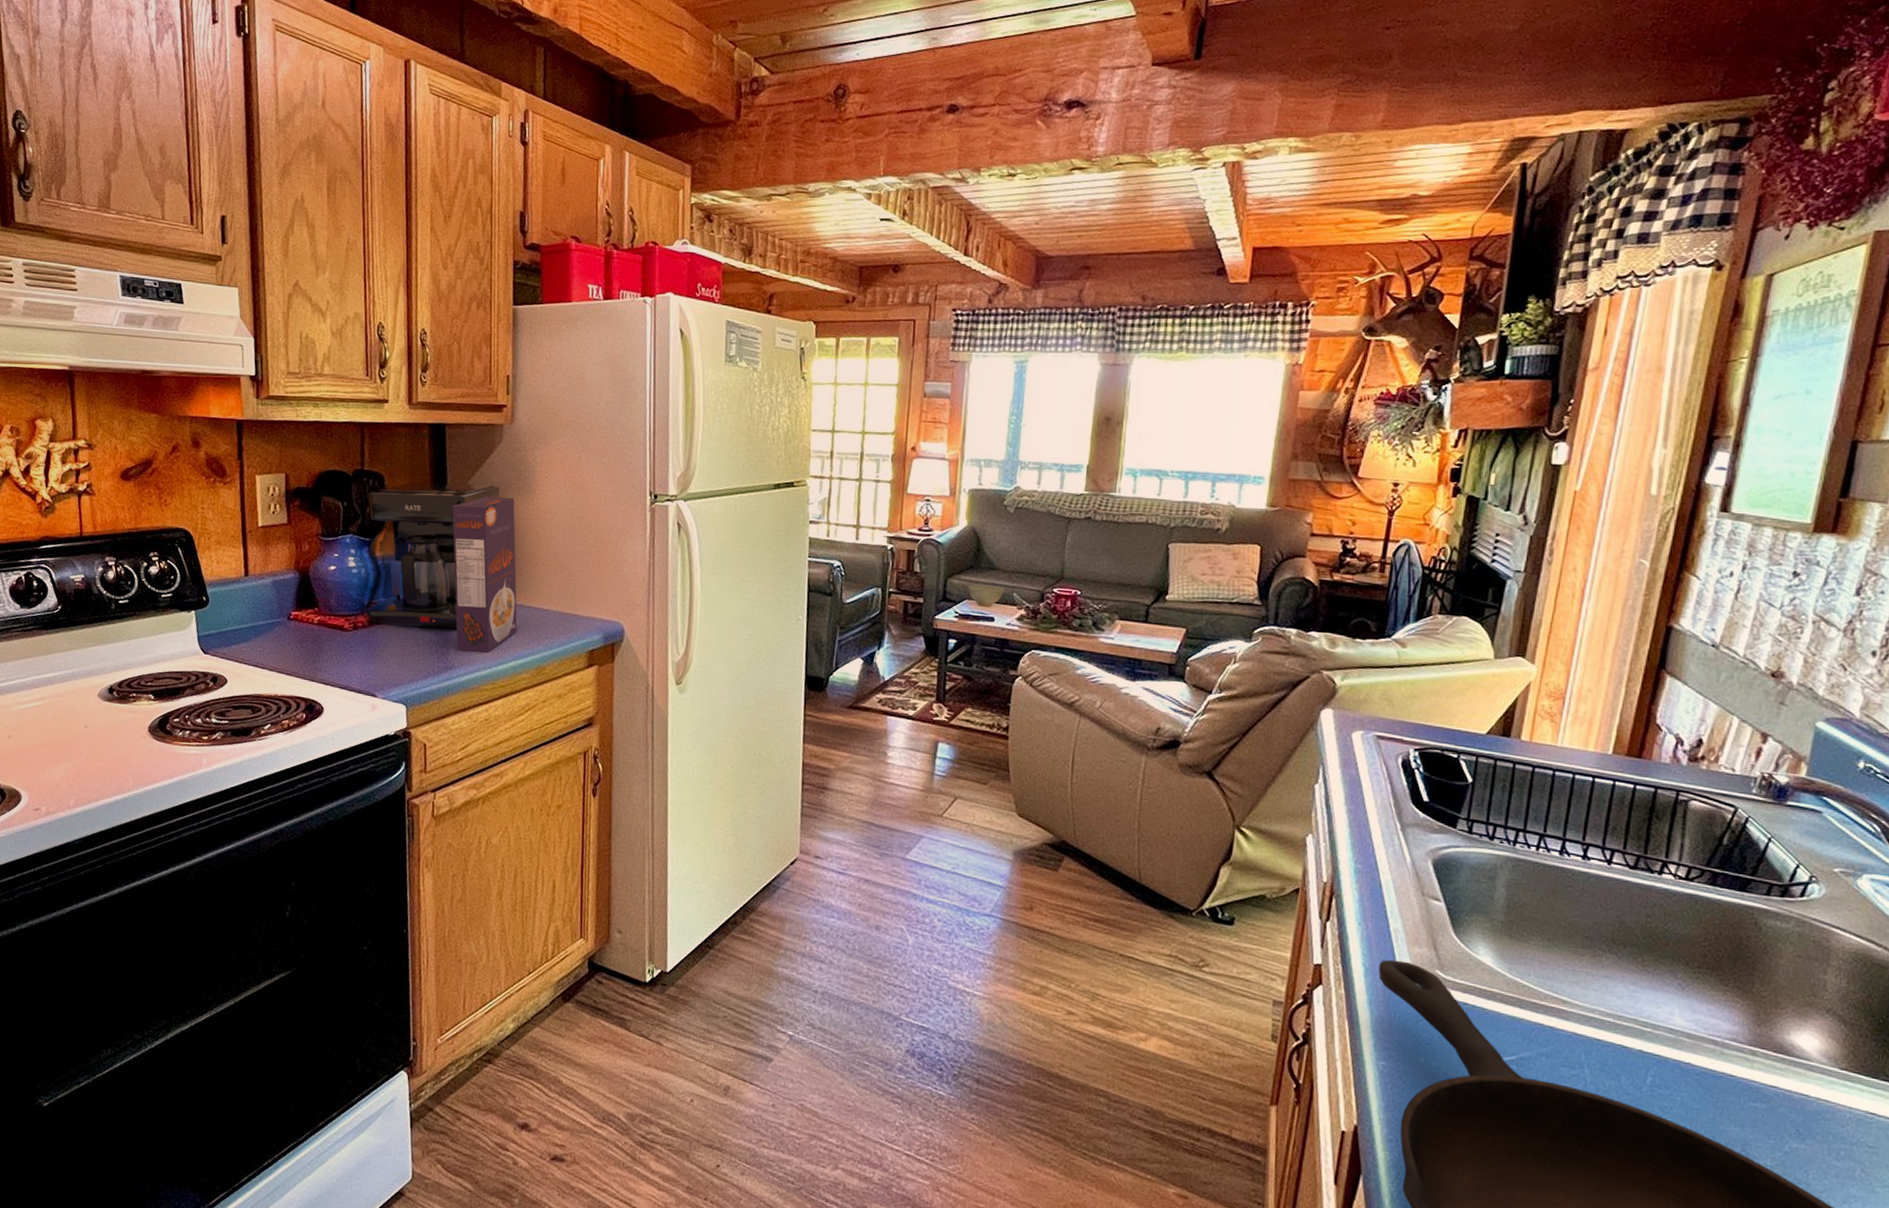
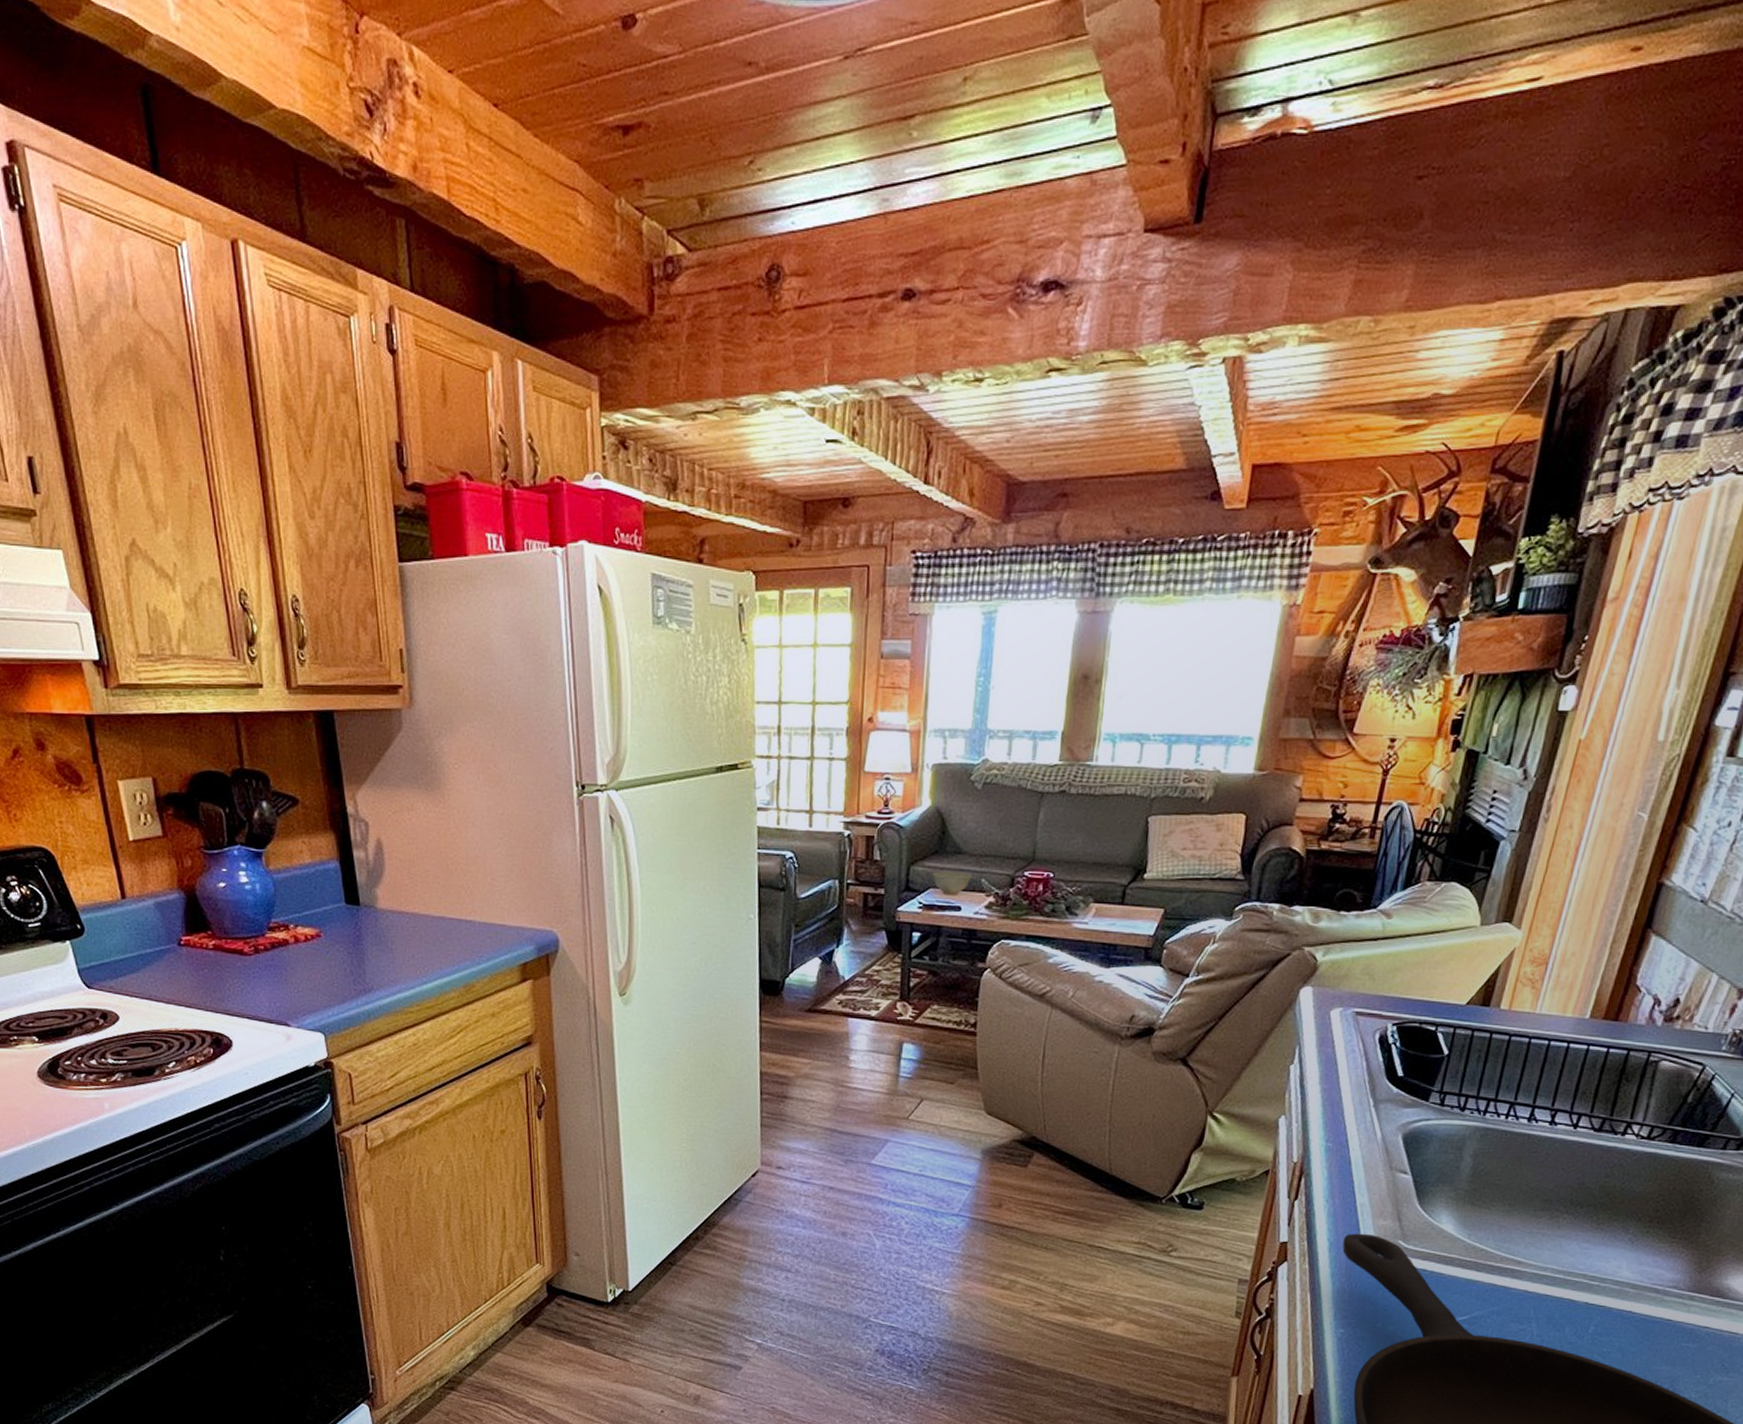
coffee maker: present [366,481,501,628] -> none [251,779,406,947]
cereal box: present [452,496,518,653] -> none [351,794,440,972]

